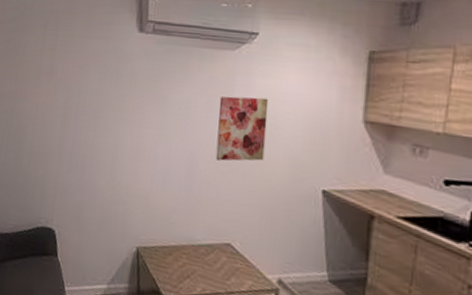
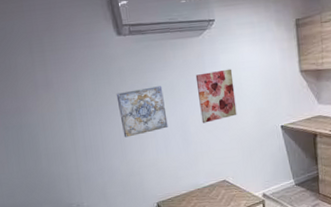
wall art: none [117,98,176,155] -> present [116,86,168,138]

